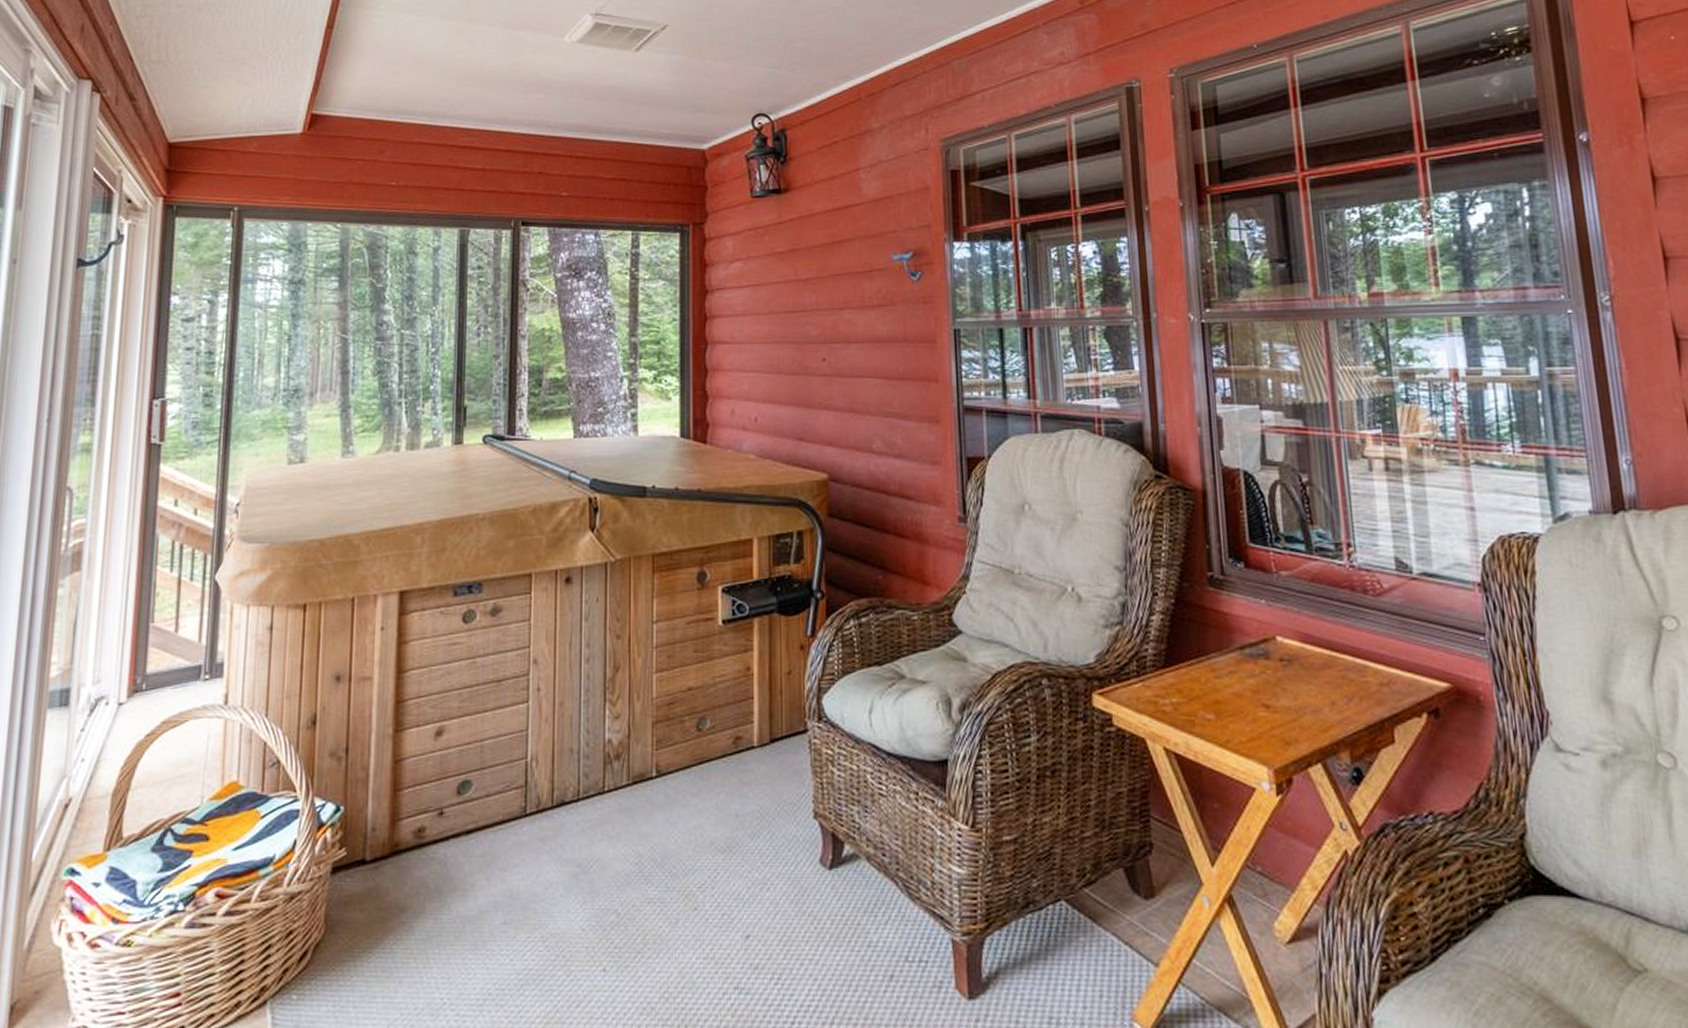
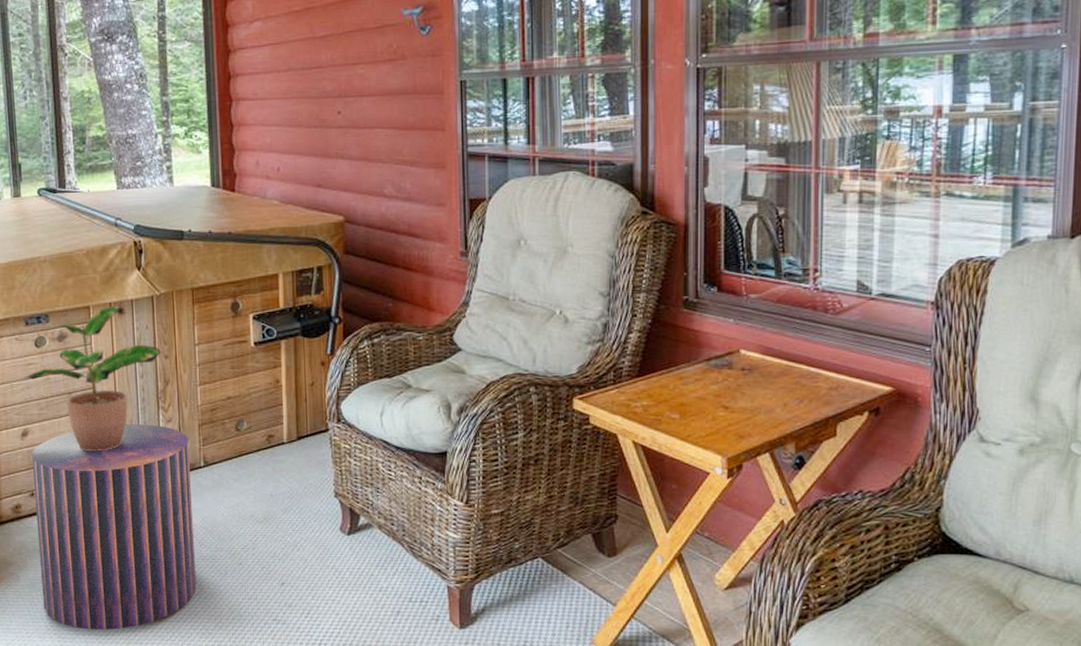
stool: none [441,721,640,1004] -> present [31,424,197,630]
potted plant: none [446,572,613,757] -> present [24,305,162,452]

